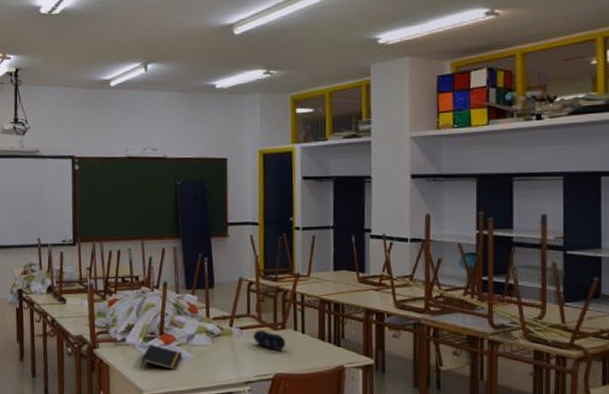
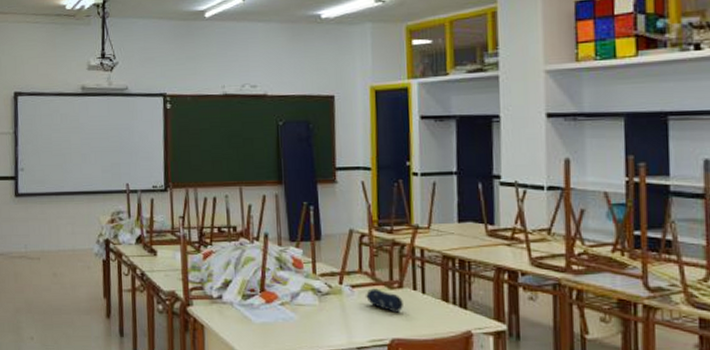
notepad: present [141,345,182,370] -> none [240,303,285,332]

